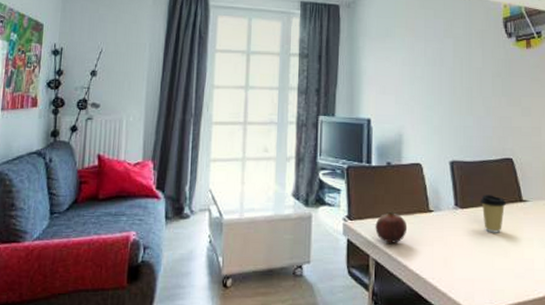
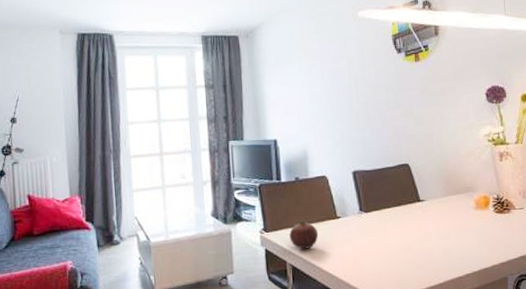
coffee cup: present [480,195,506,233] -> none [382,198,405,232]

